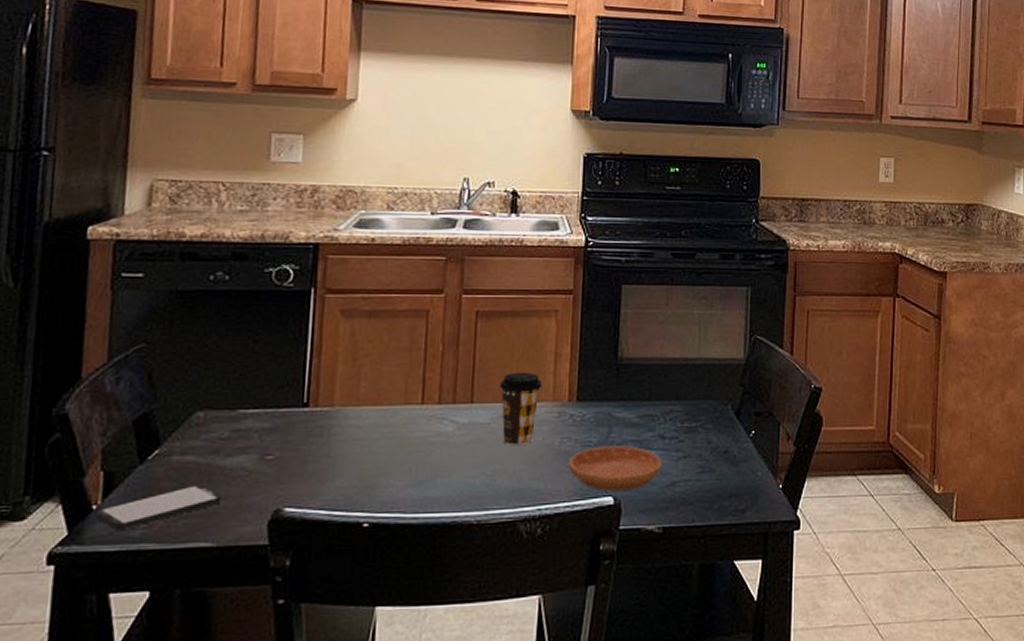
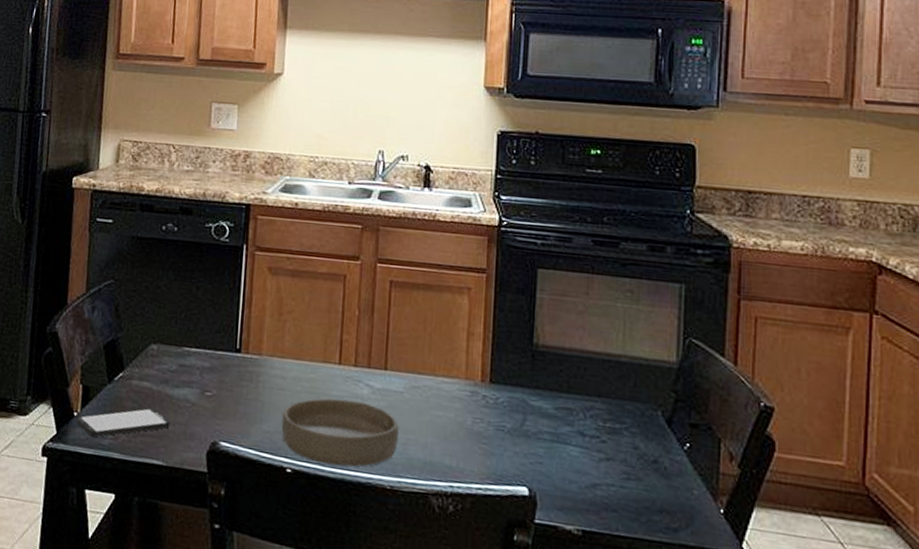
bowl: none [357,439,486,511] -> present [281,398,399,467]
coffee cup: present [500,372,542,446] -> none [413,345,455,420]
saucer: present [569,446,663,492] -> none [481,432,583,484]

